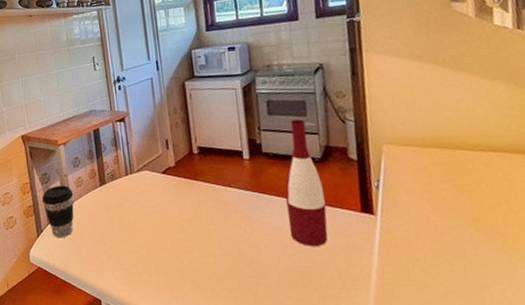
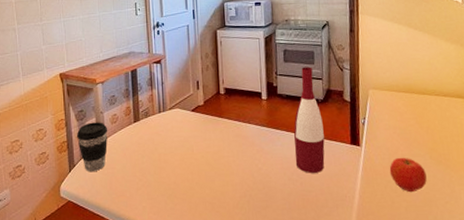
apple: none [417,229,474,275] -> present [389,157,427,193]

